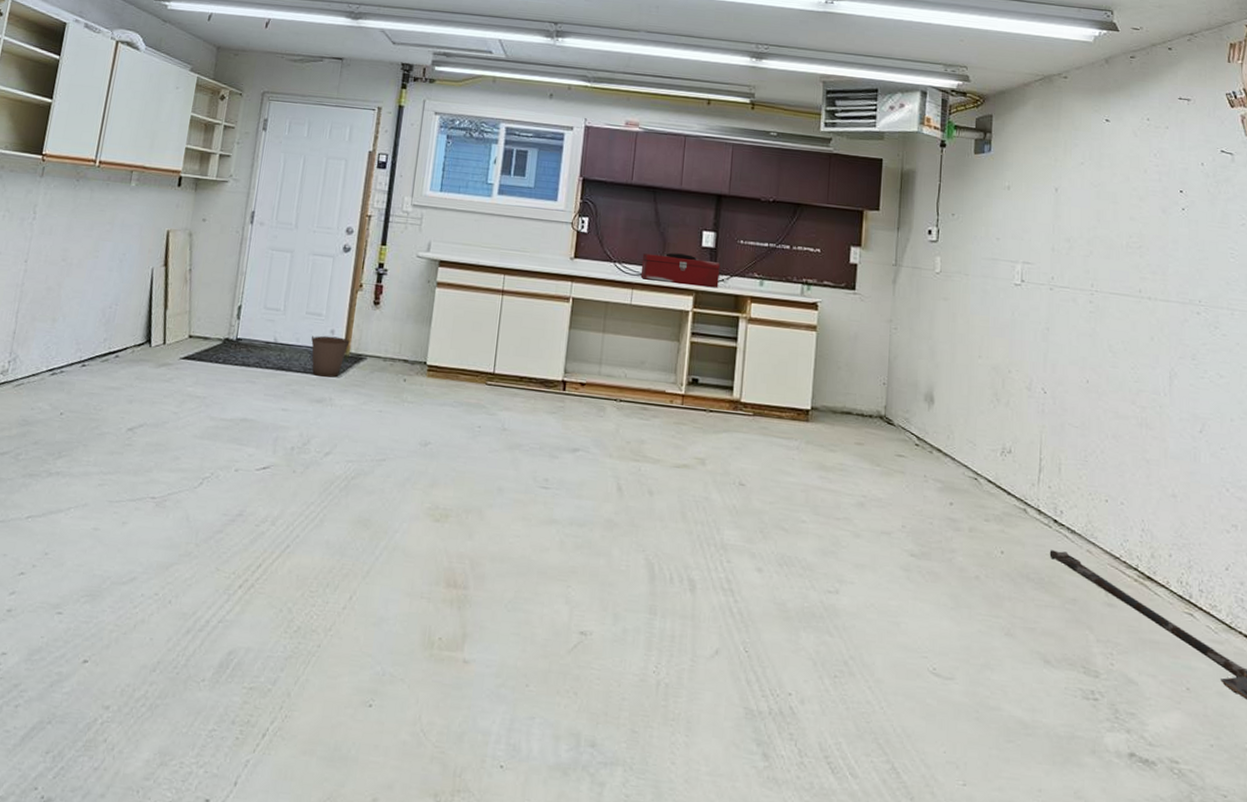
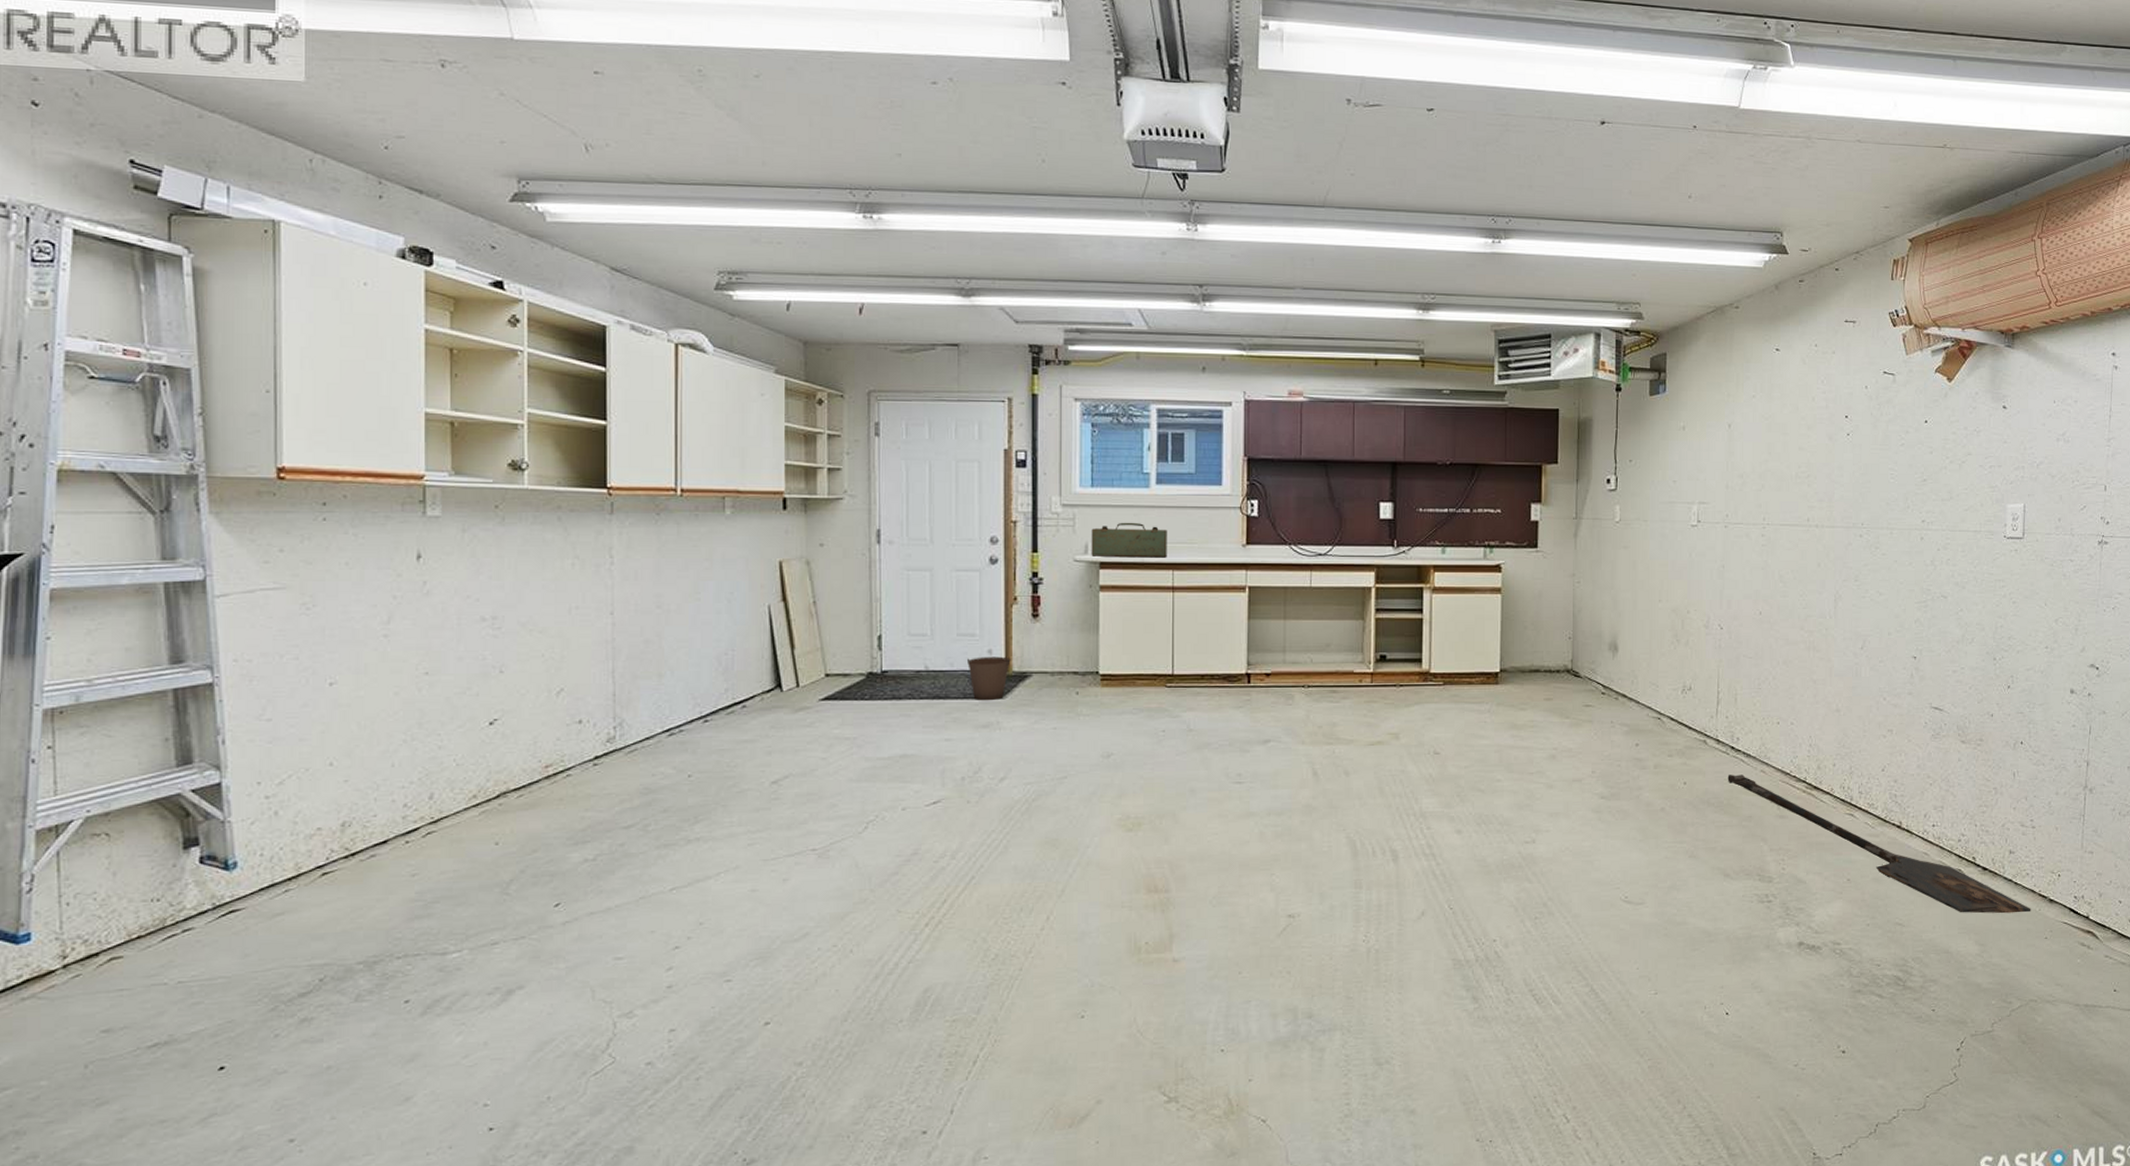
toolbox: none [433,226,503,263] -> present [1091,522,1167,558]
toolbox: present [640,252,720,288] -> none [1318,528,1400,561]

